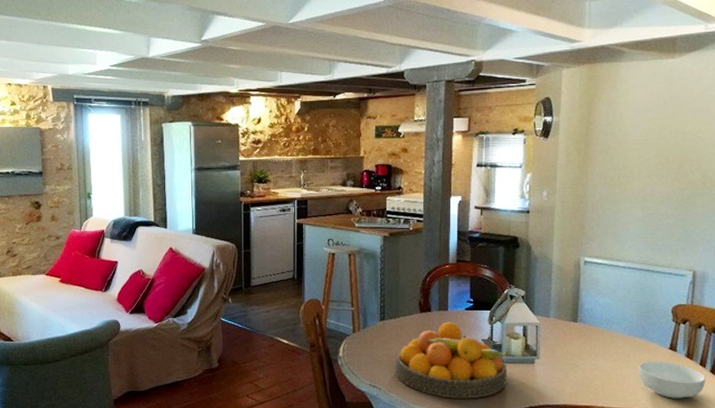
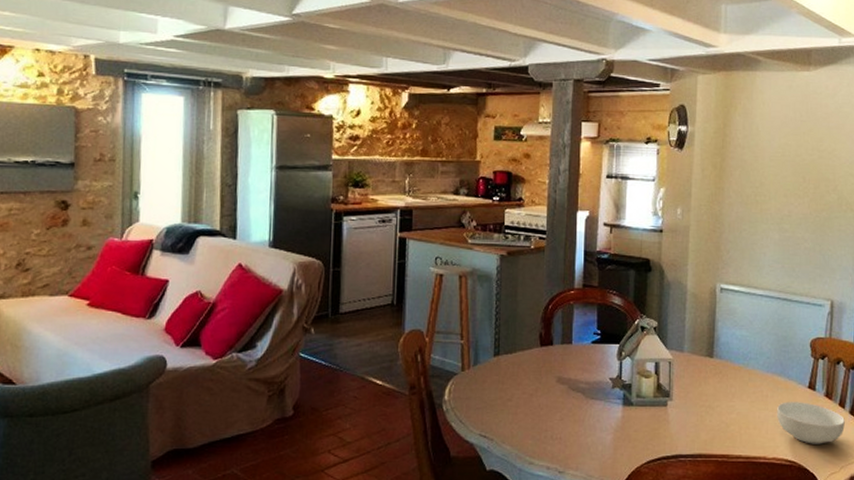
fruit bowl: present [396,321,510,399] -> none [511,357,641,450]

